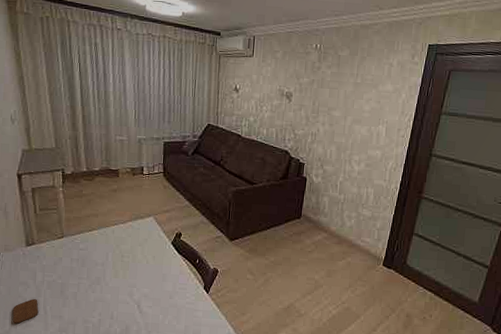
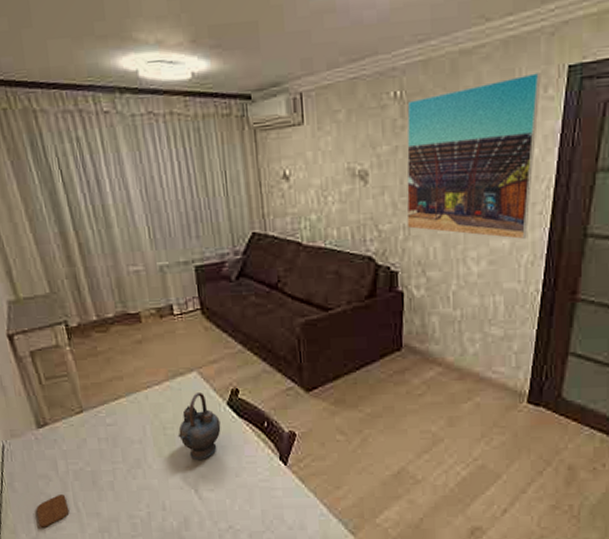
teapot: none [131,232,165,283] -> present [178,393,221,460]
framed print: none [314,46,411,153] -> present [406,73,541,240]

